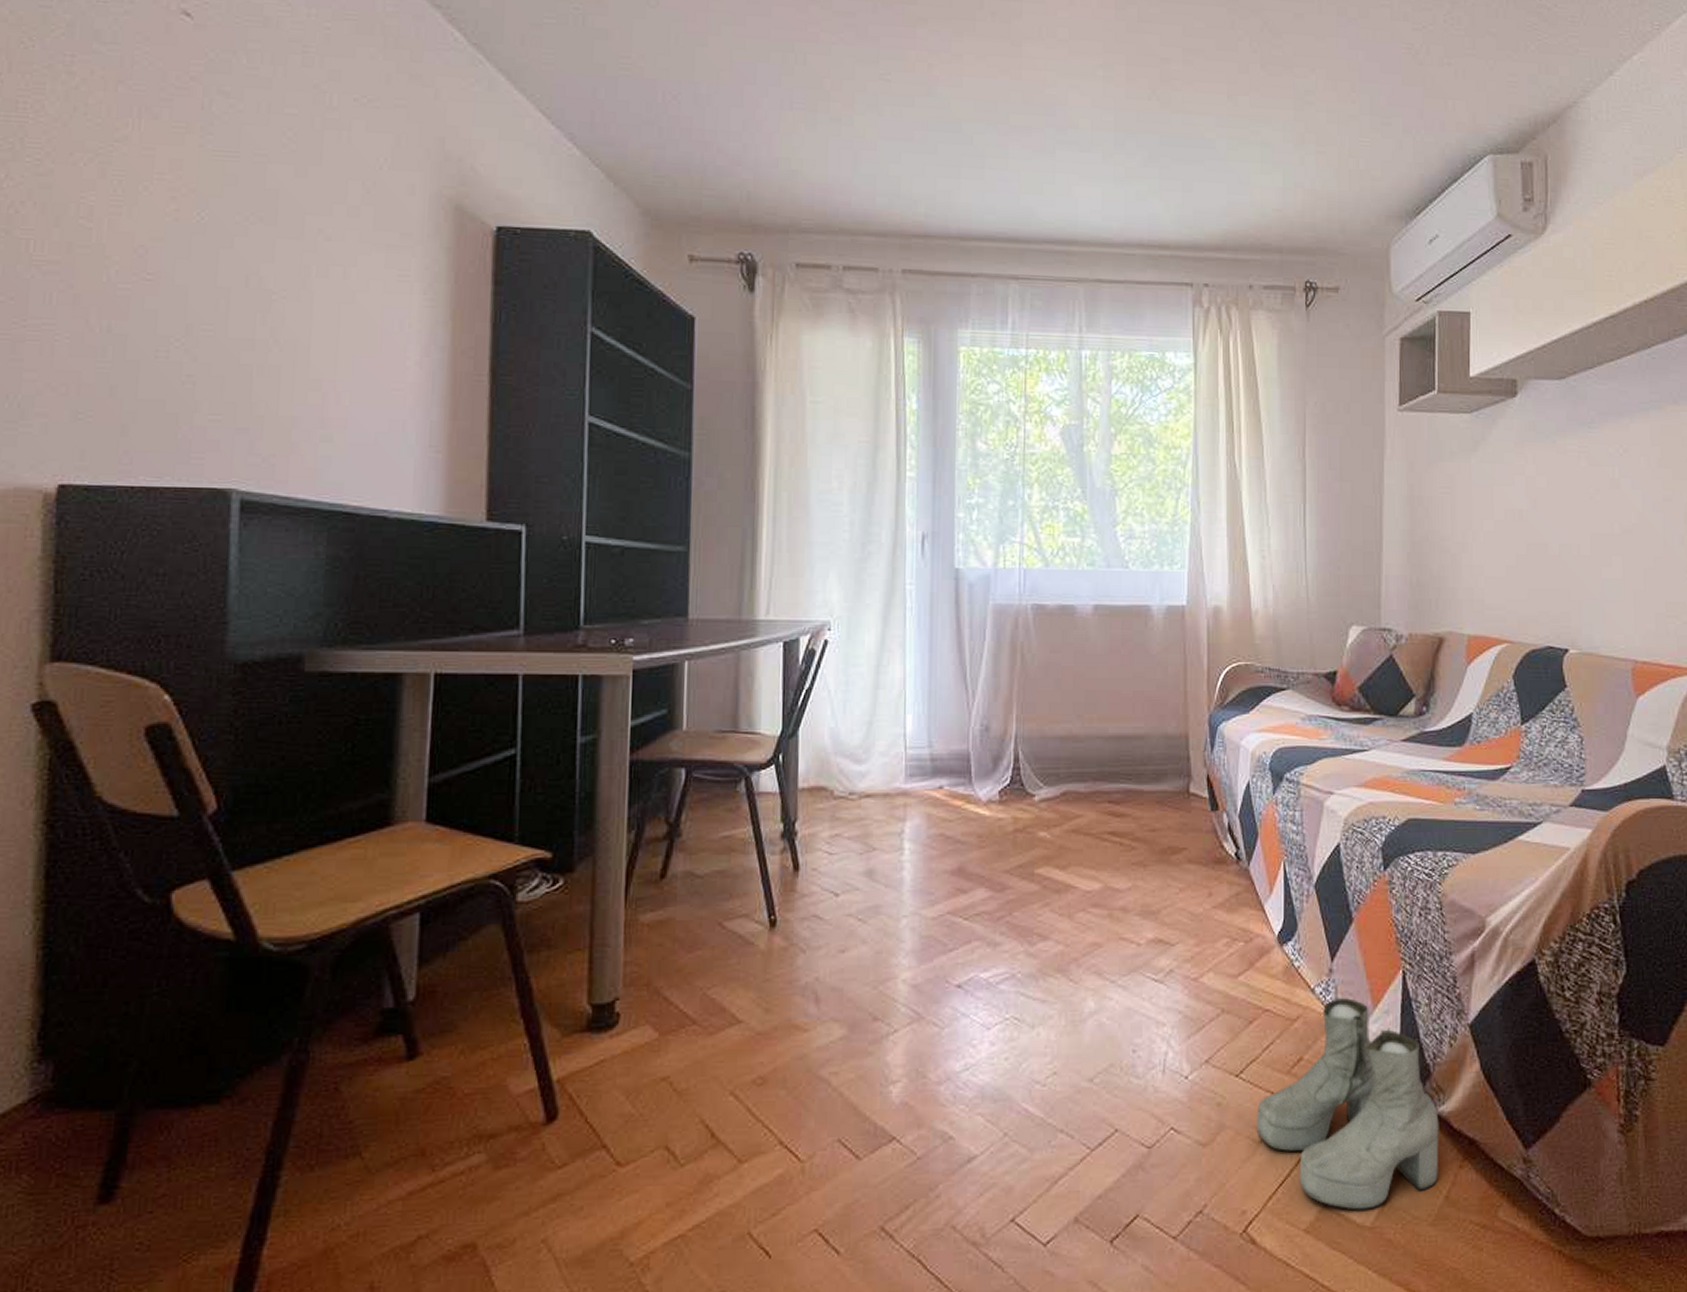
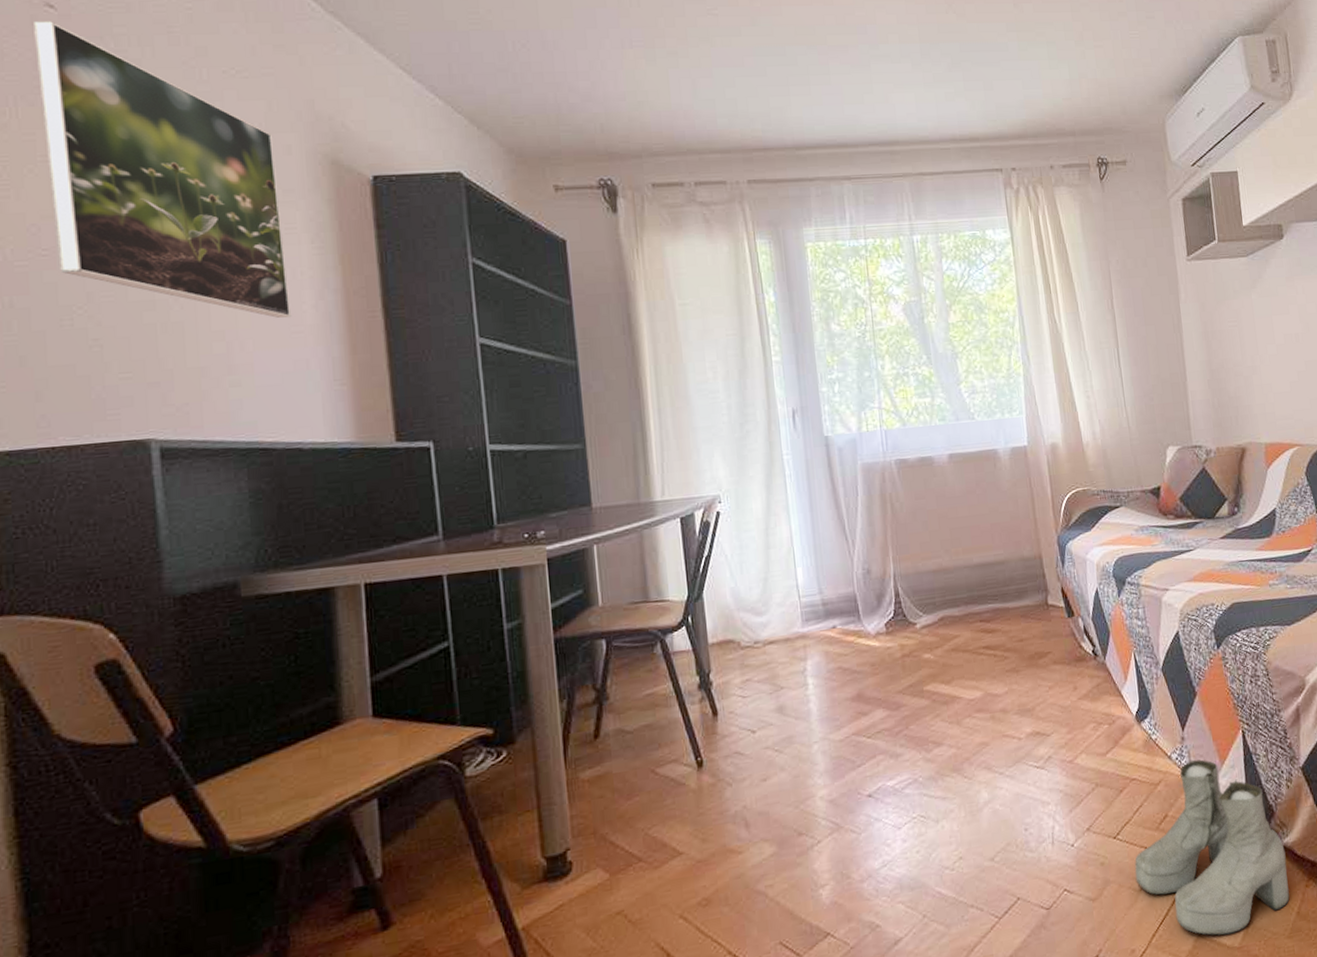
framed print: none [162,29,397,372] -> present [34,21,292,318]

